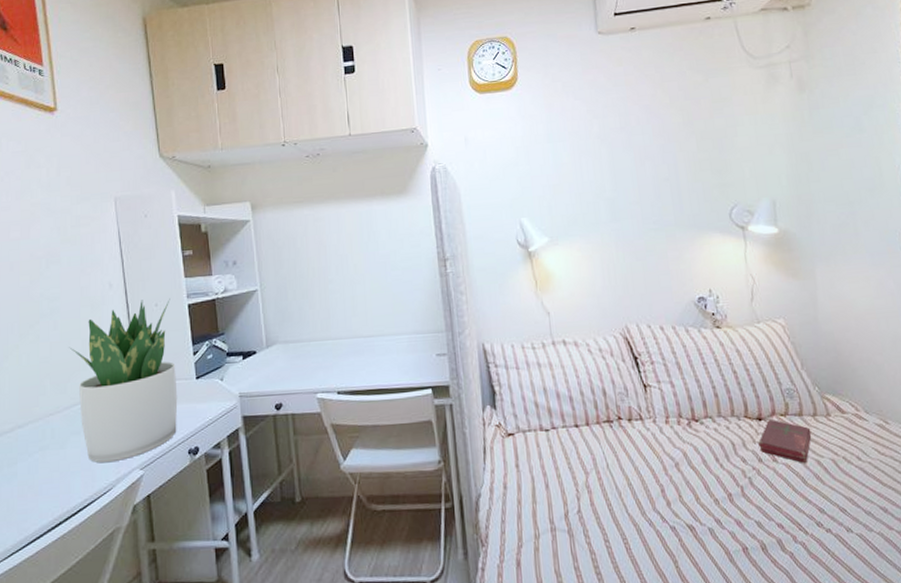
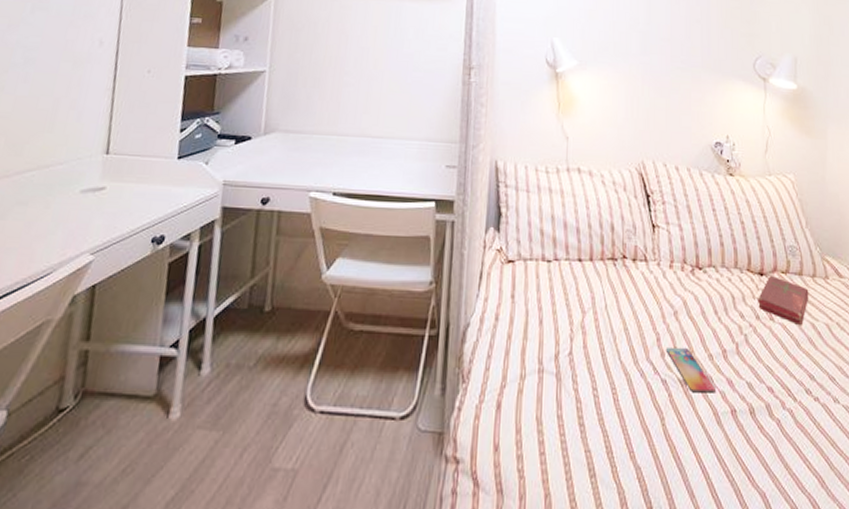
planter: present [69,299,178,463] -> none [30,63,166,242]
smartphone: none [672,496,725,536] -> present [667,348,715,393]

